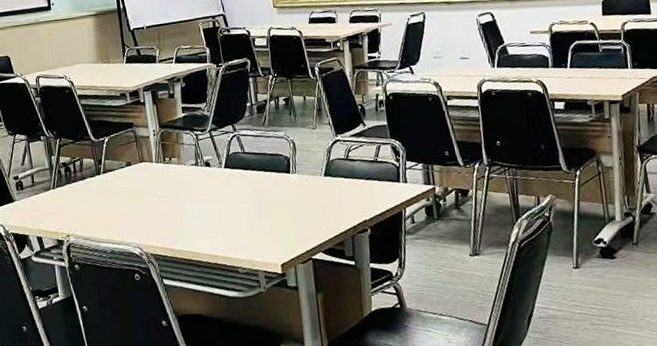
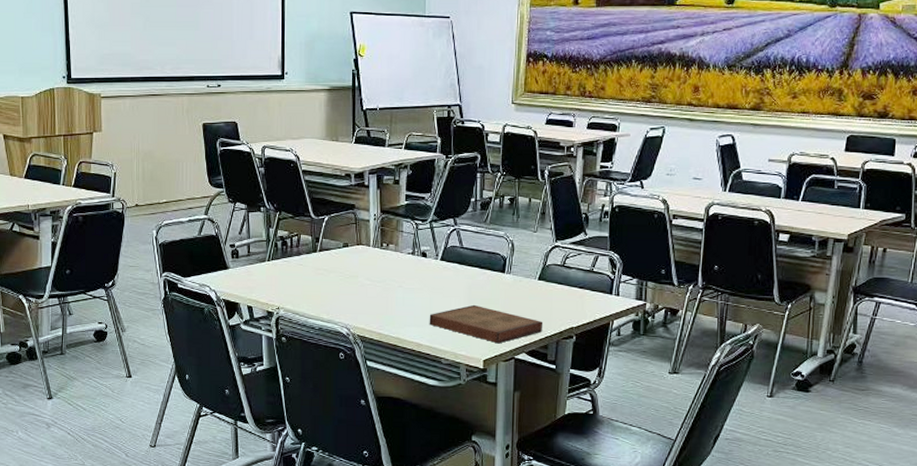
book: none [220,208,336,246] -> present [429,304,543,344]

